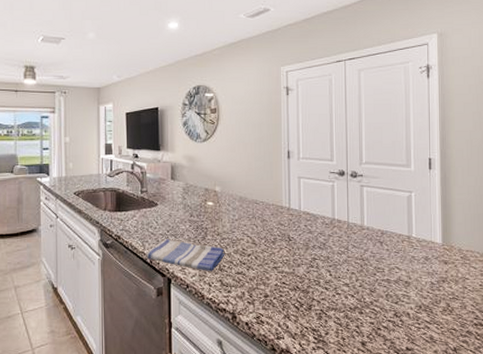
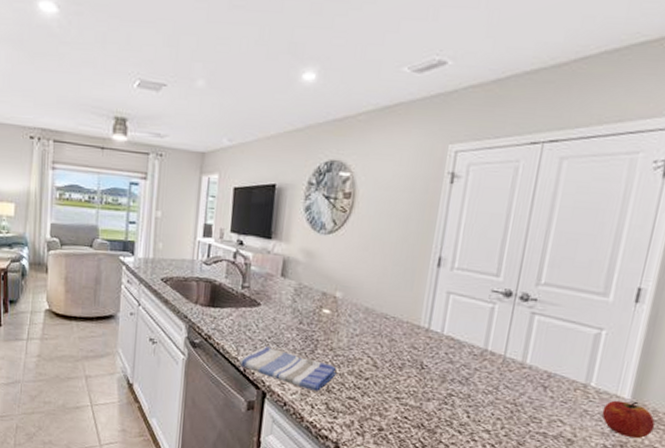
fruit: none [425,244,463,274] -> present [602,400,656,439]

